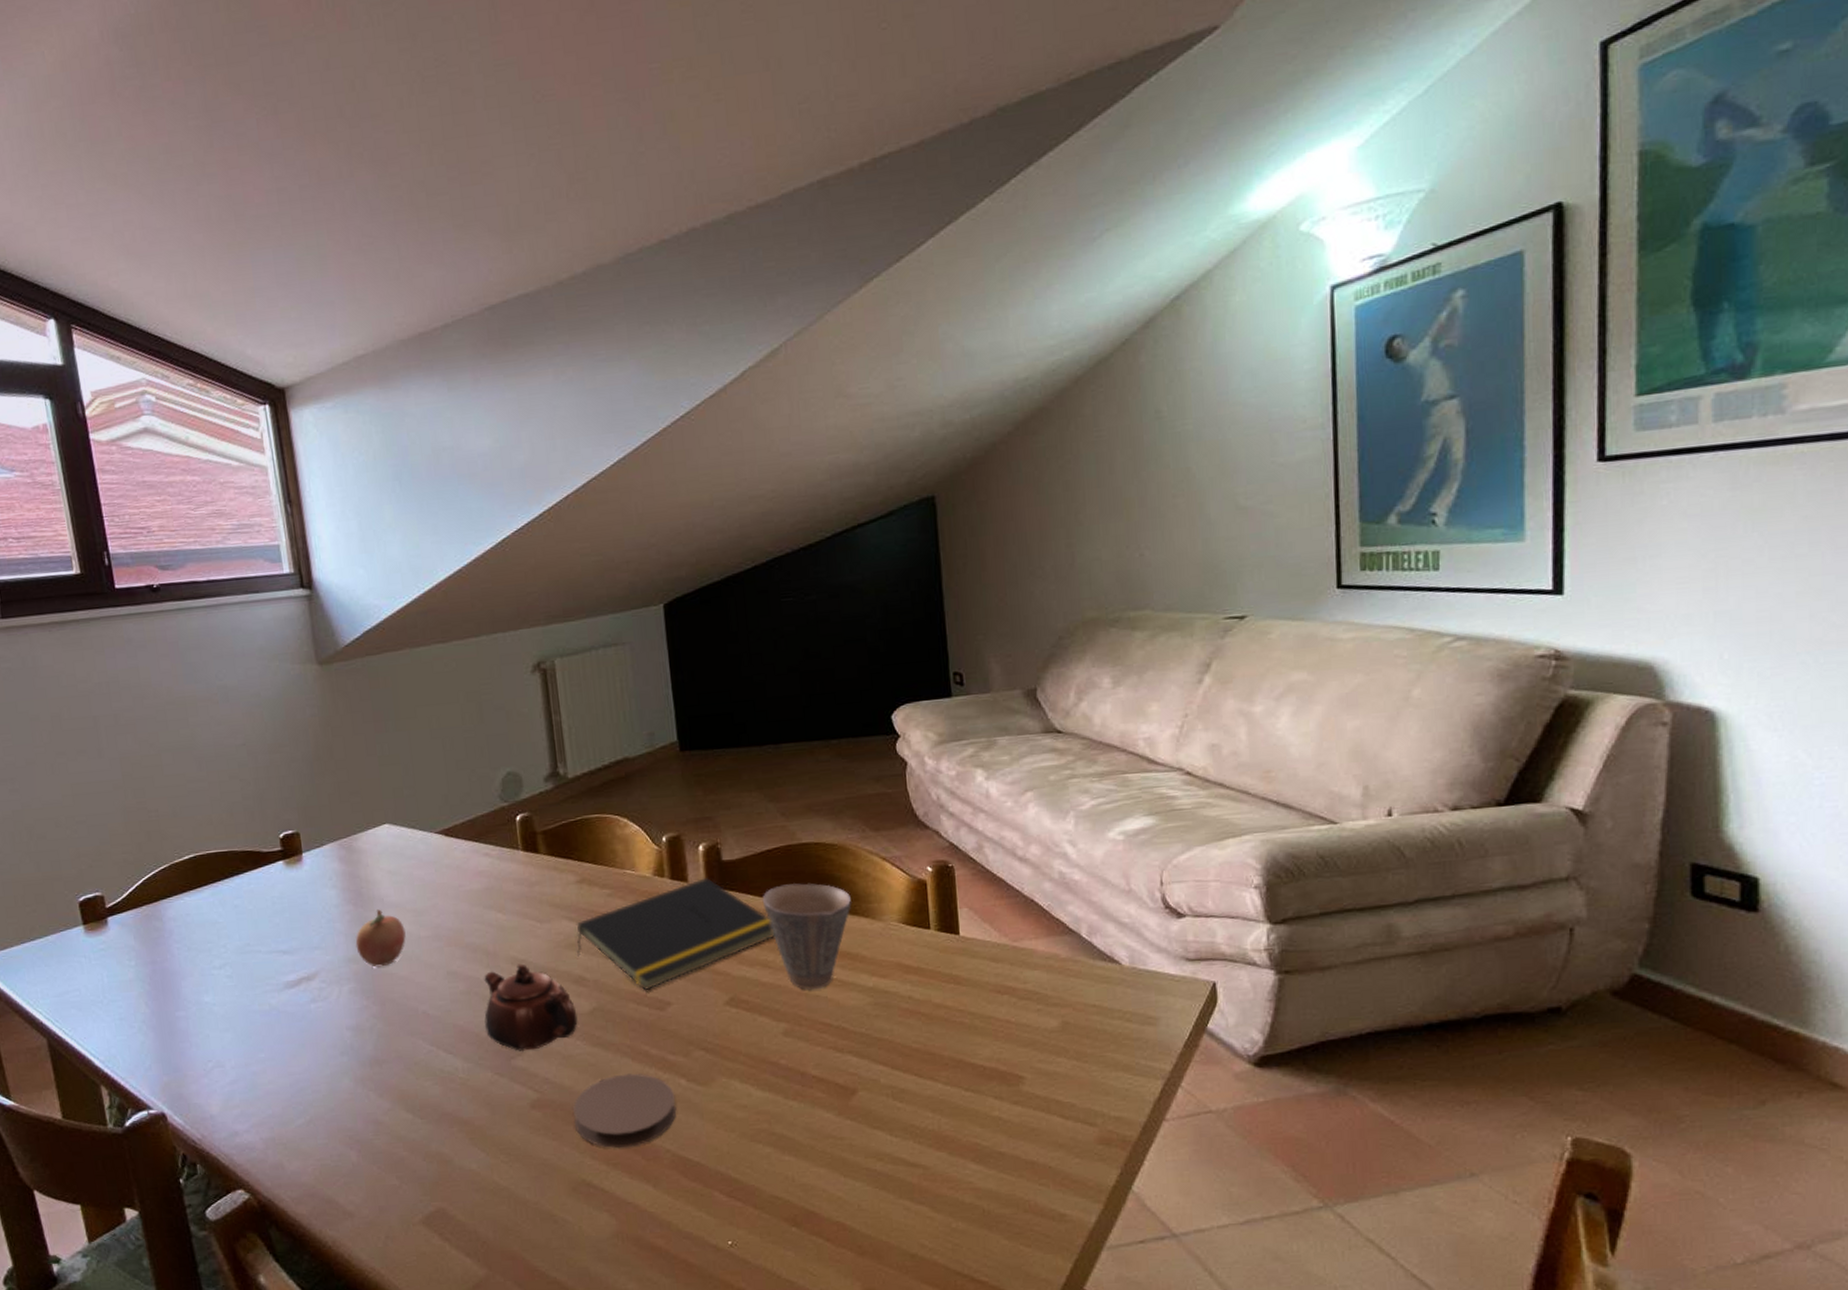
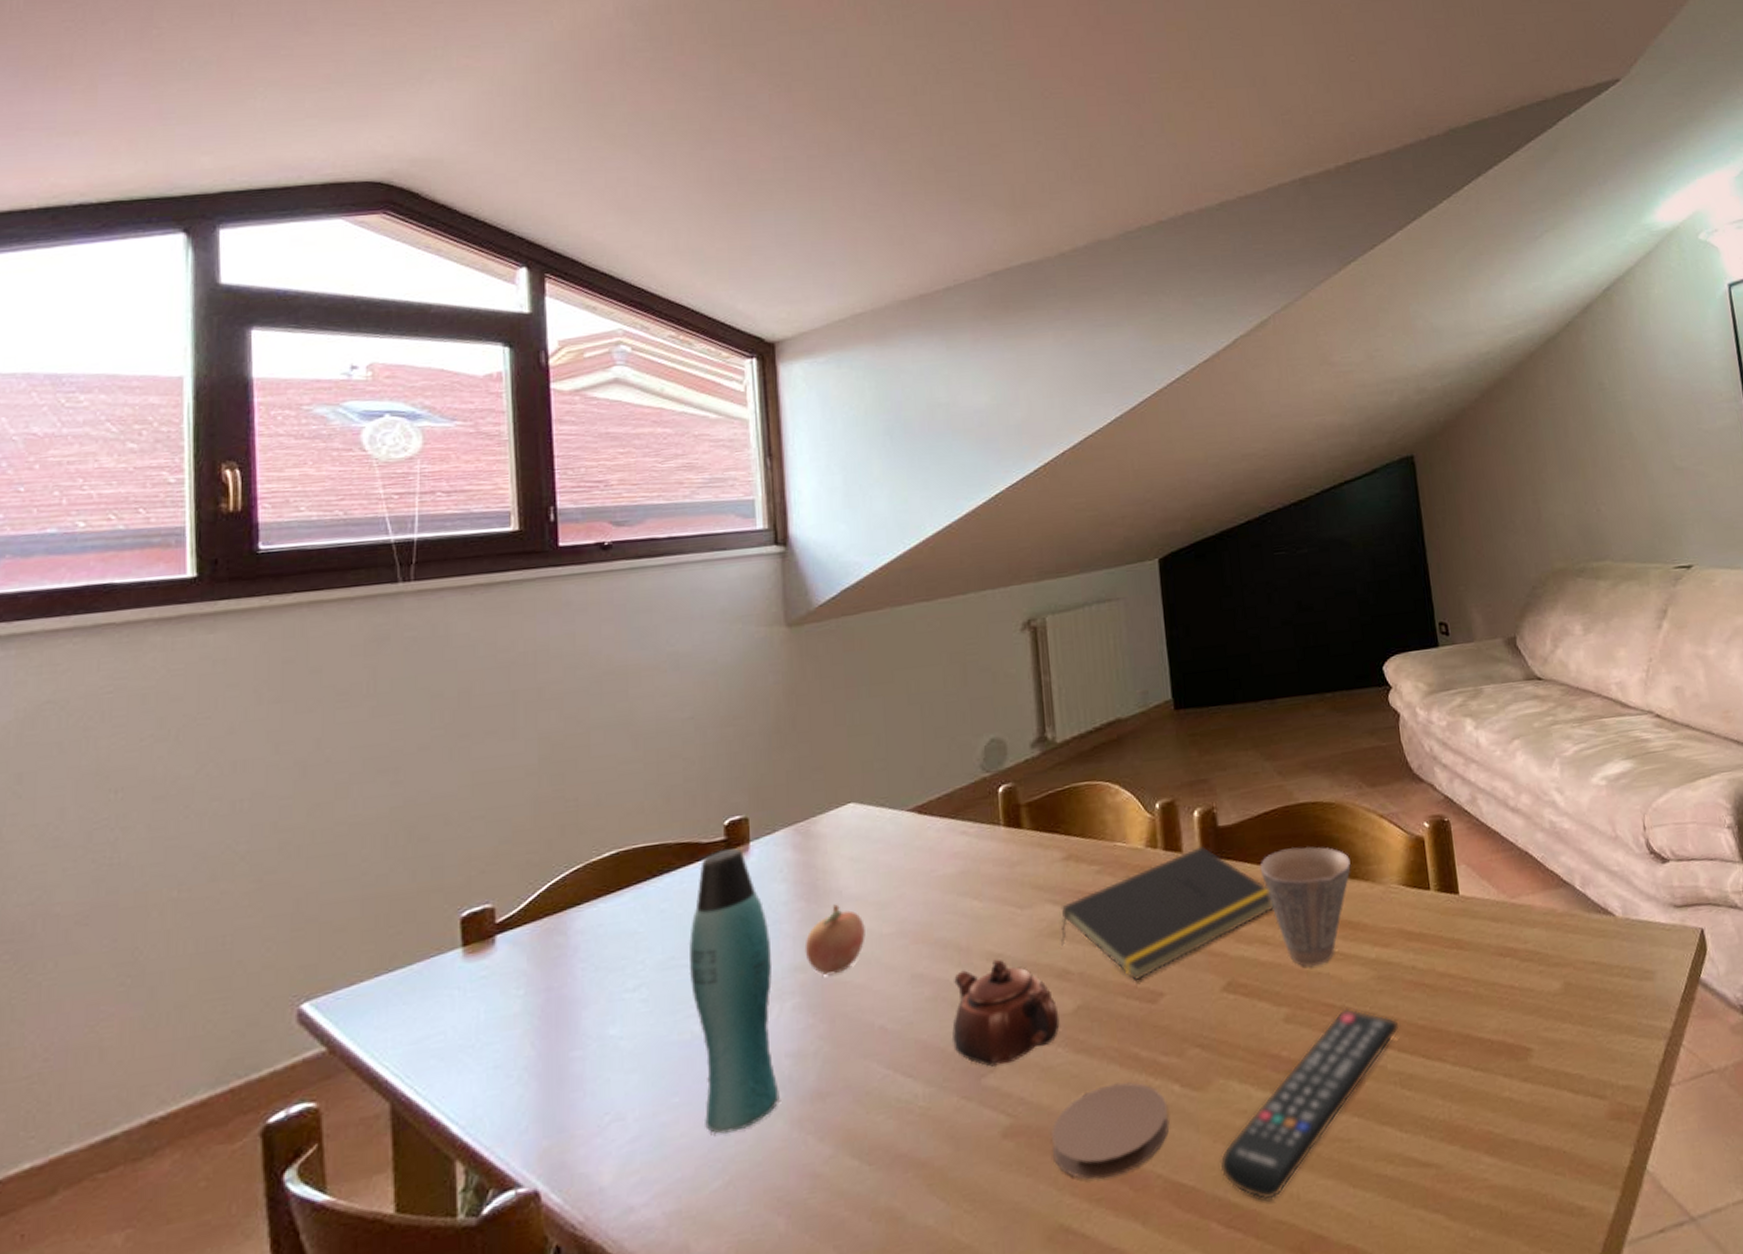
bottle: none [260,858,345,1084] -> present [689,848,780,1134]
remote control: none [722,1028,893,1179] -> present [1219,1008,1399,1200]

